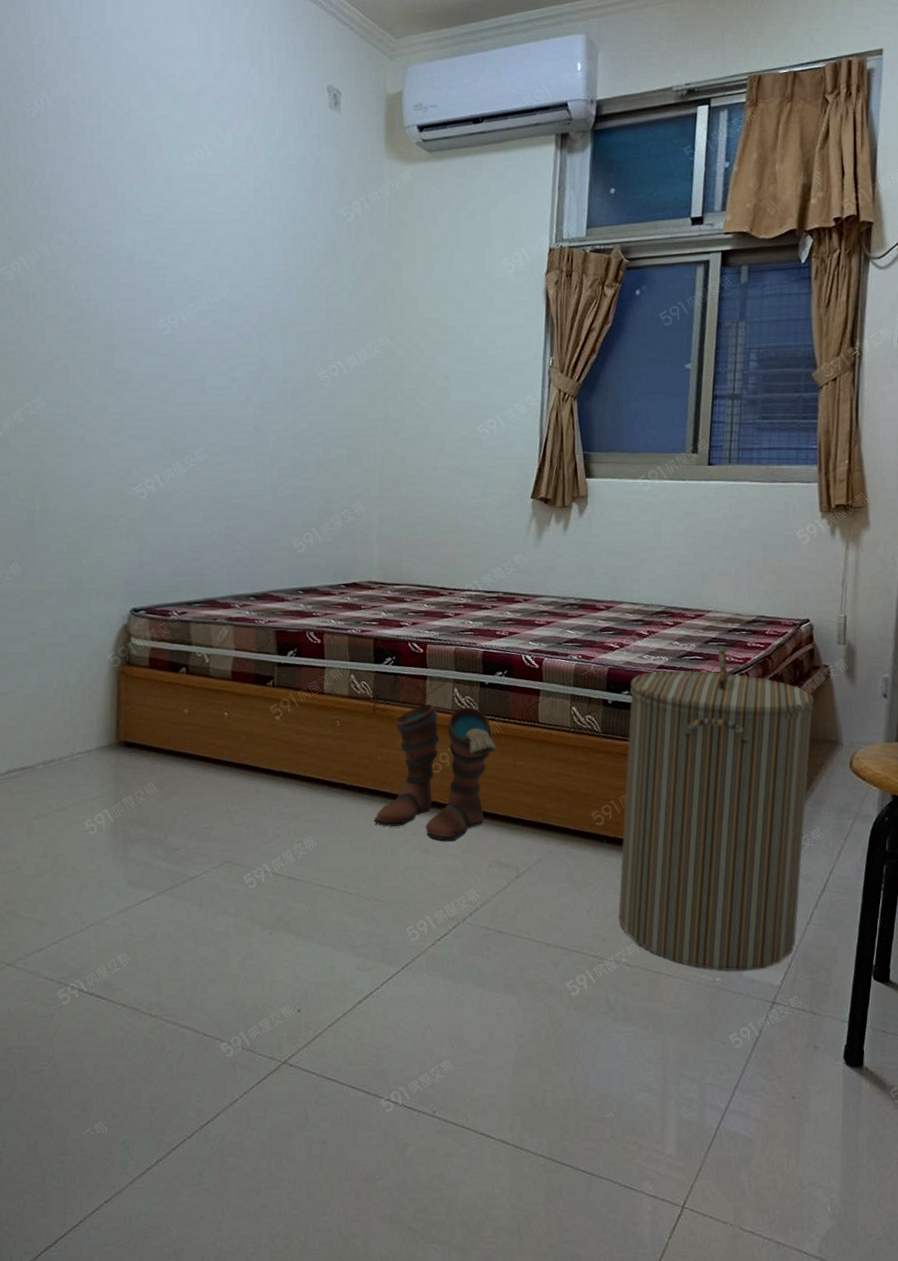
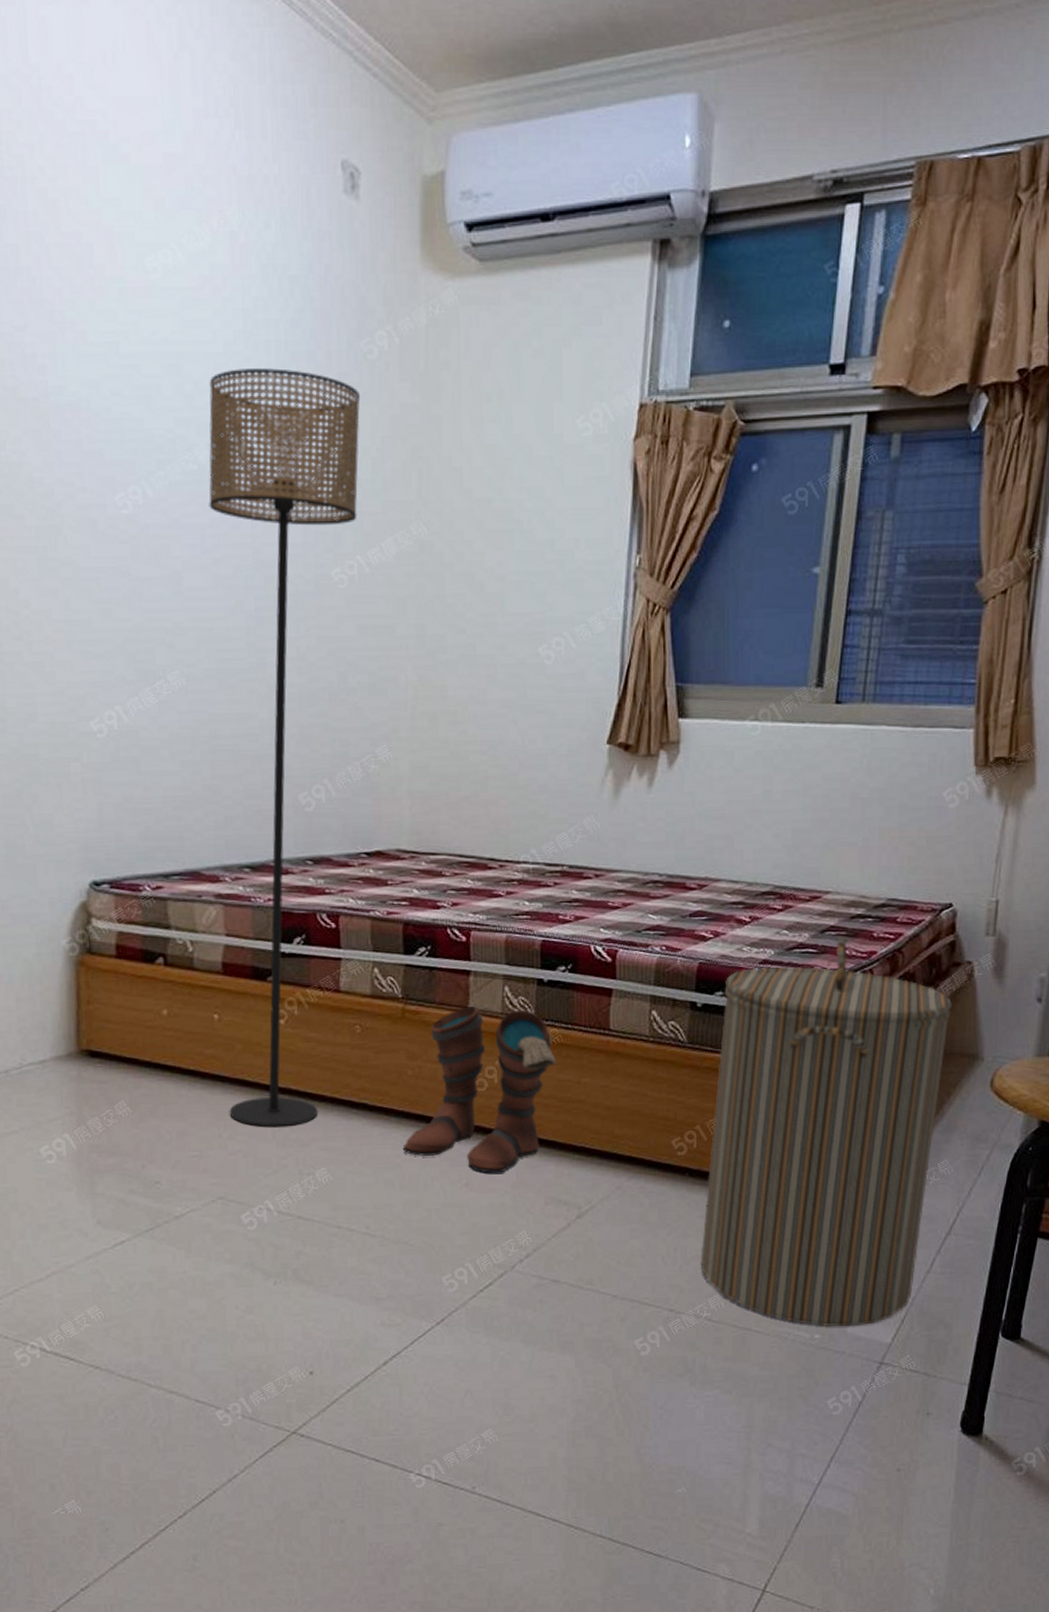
floor lamp: none [227,229,341,804] -> present [209,368,361,1128]

